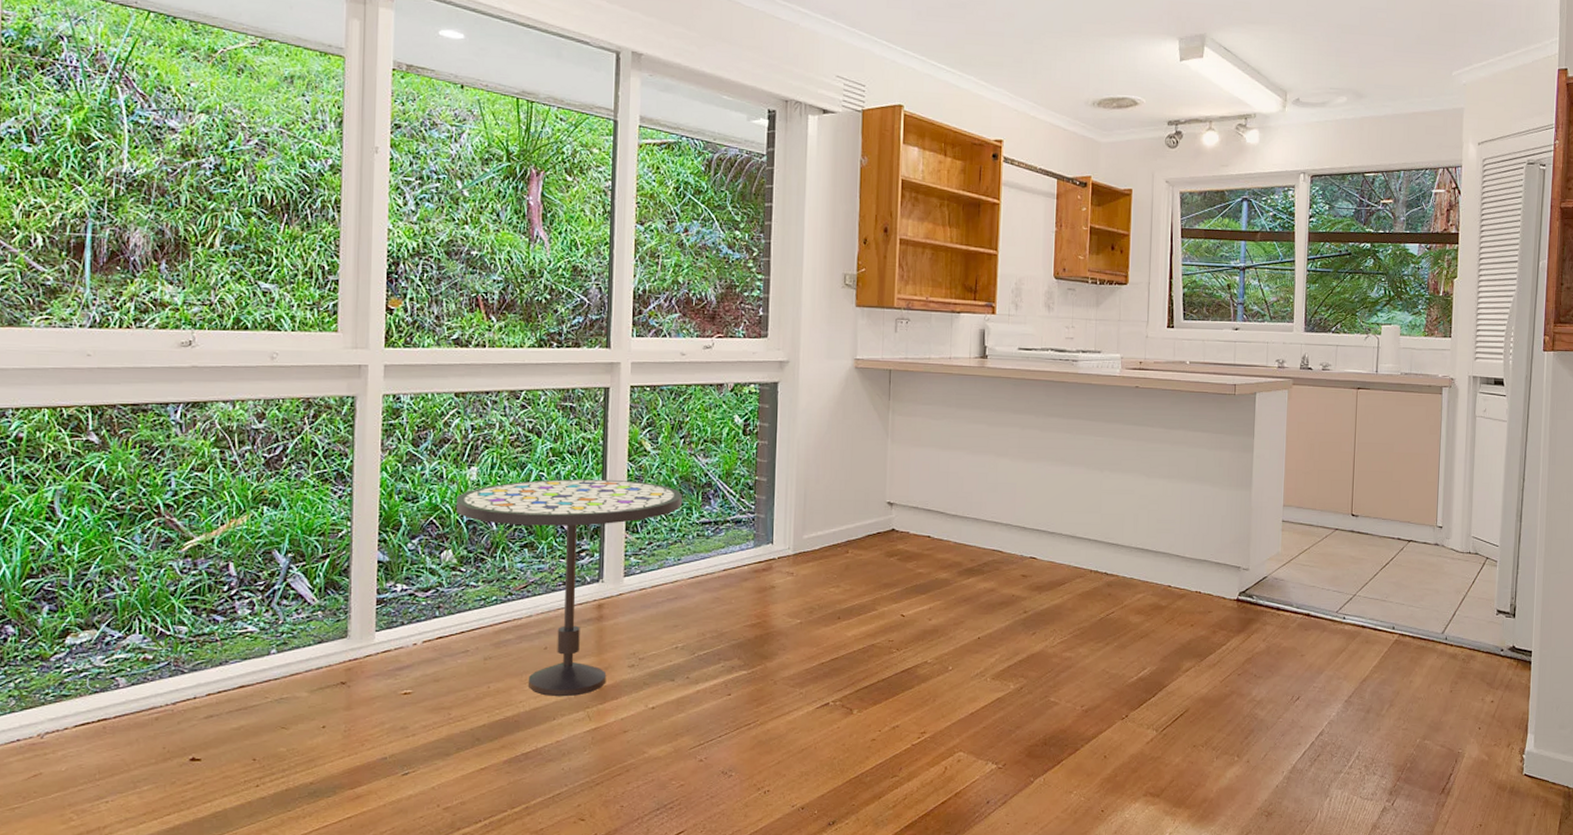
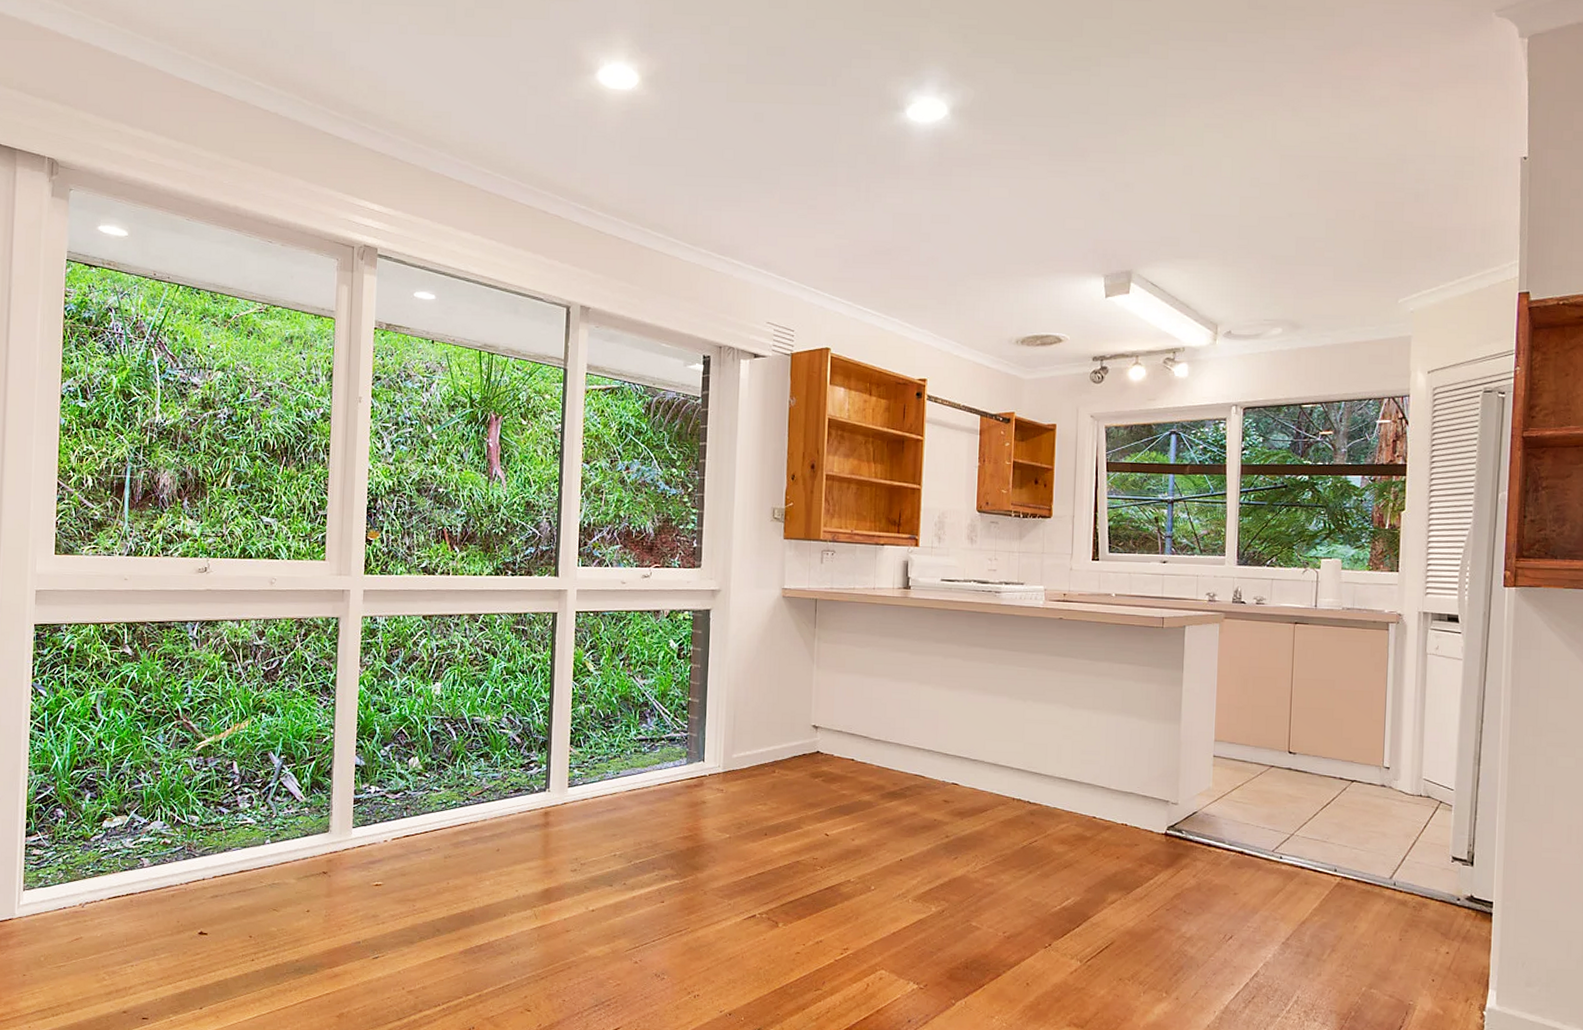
side table: present [456,478,683,696] -> none [422,695,622,895]

